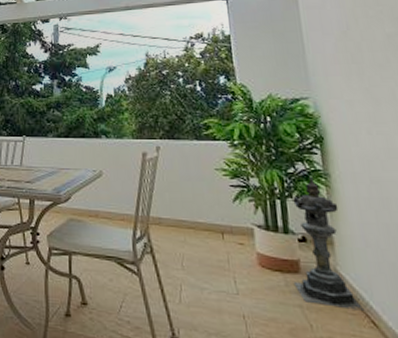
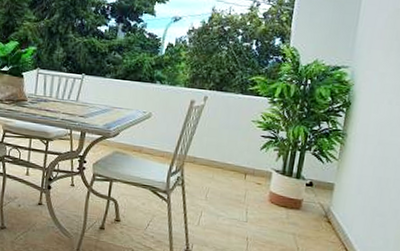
lantern: present [292,177,365,311] -> none [293,135,346,240]

